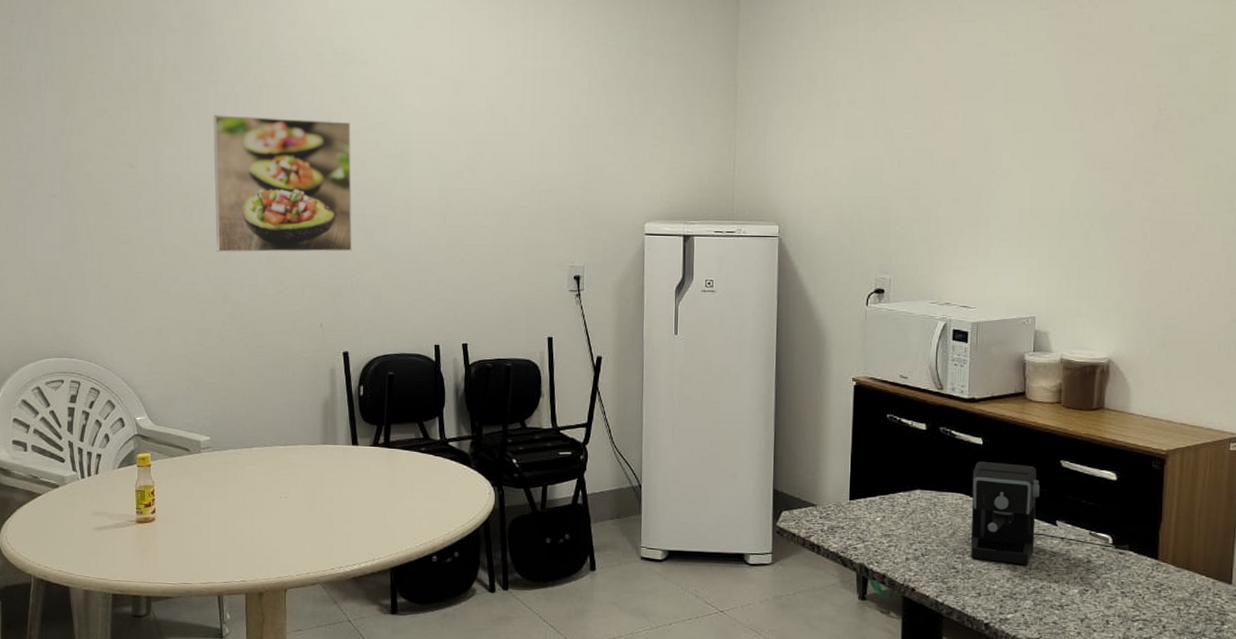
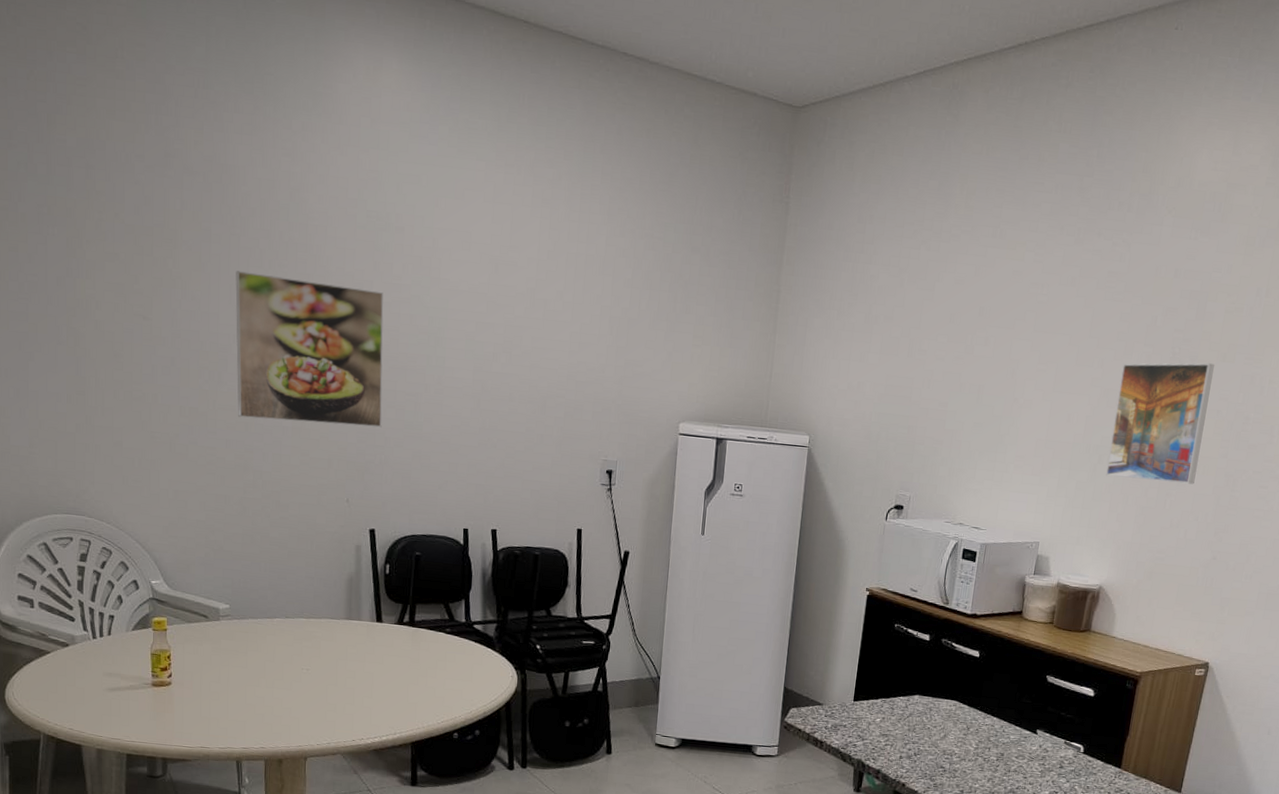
coffee maker: present [971,462,1129,565] -> none [958,673,1097,767]
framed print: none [1101,116,1206,244] -> present [1106,363,1215,485]

